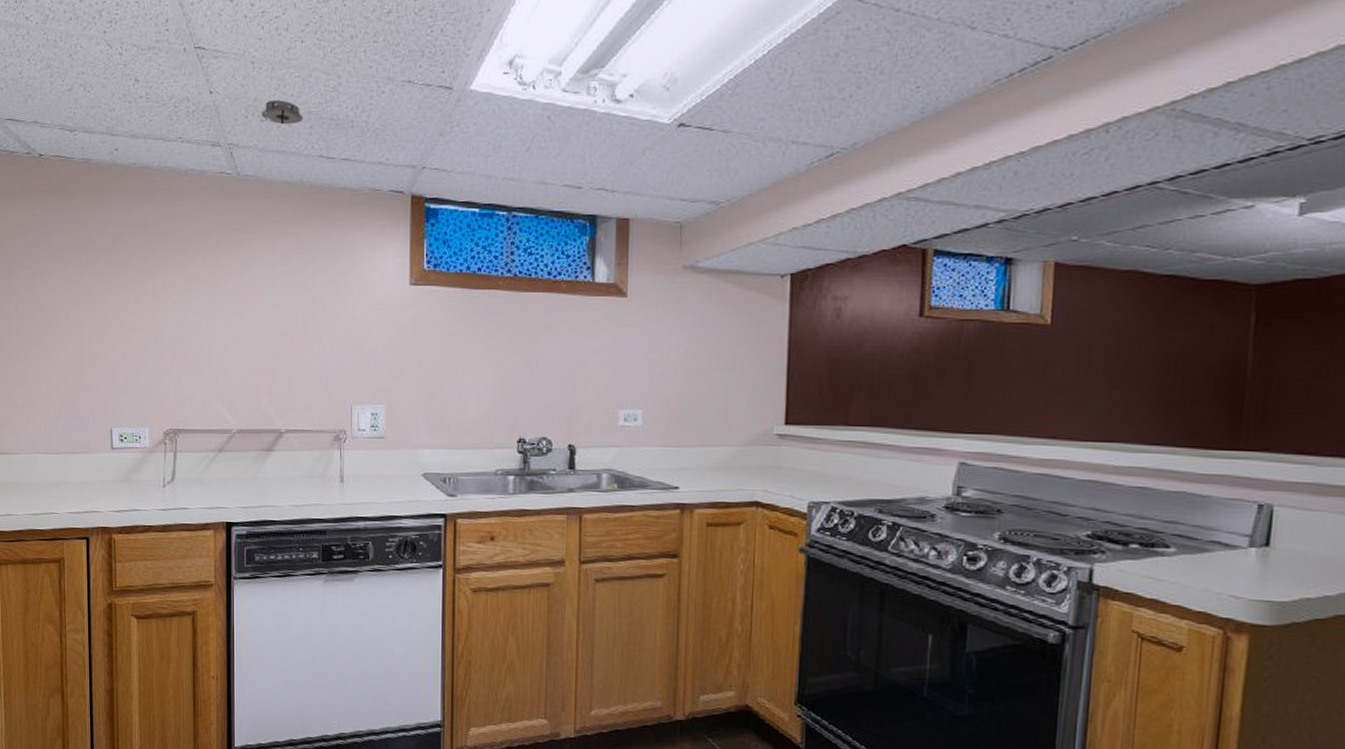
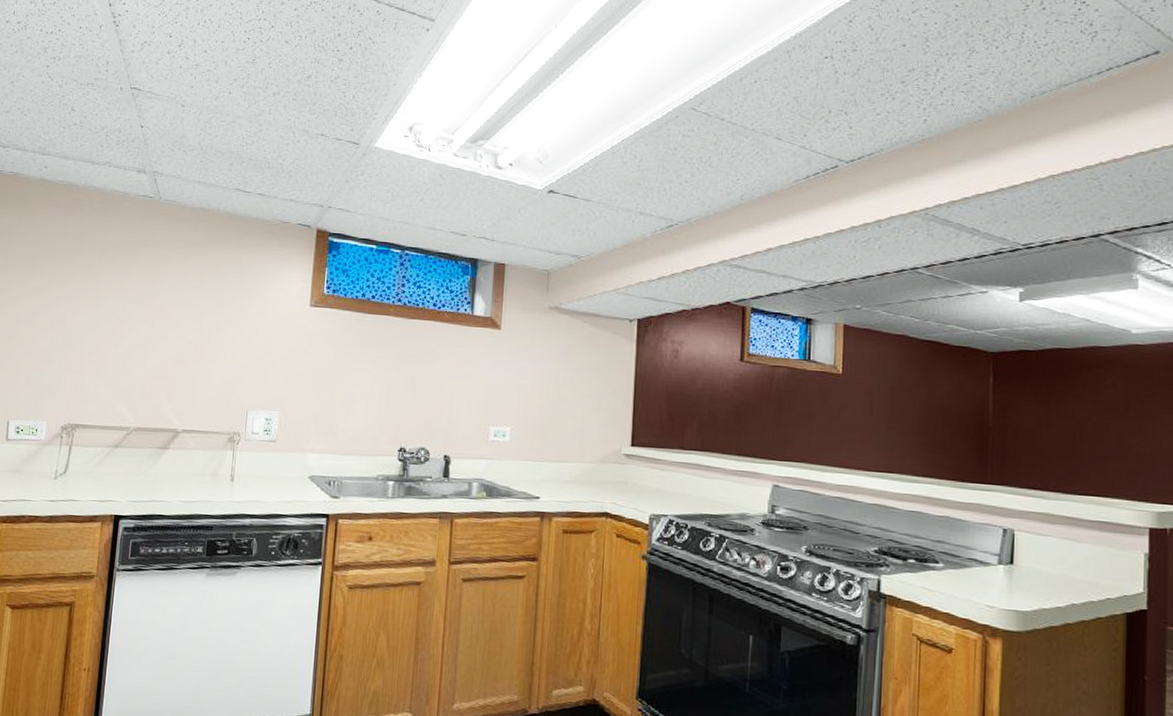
smoke detector: present [260,99,303,125] -> none [185,138,225,161]

